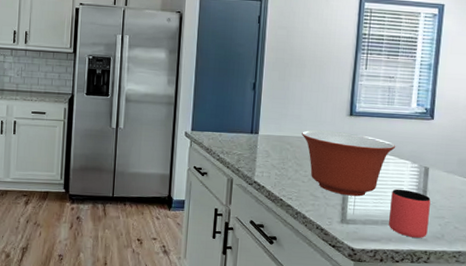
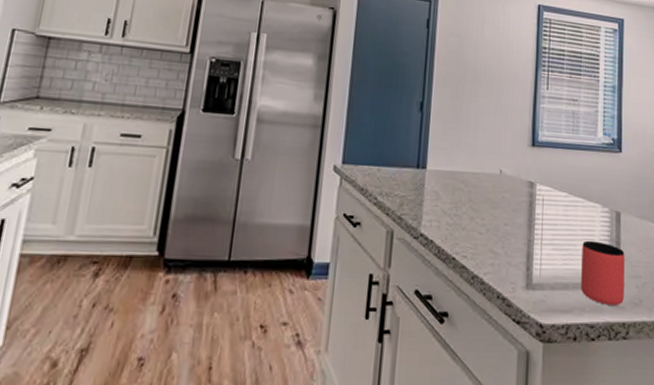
mixing bowl: present [302,130,396,197] -> none [478,164,584,252]

